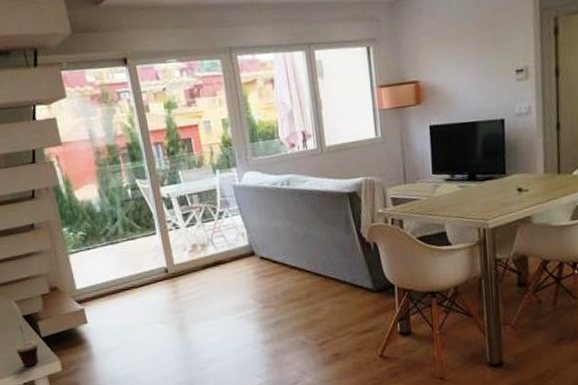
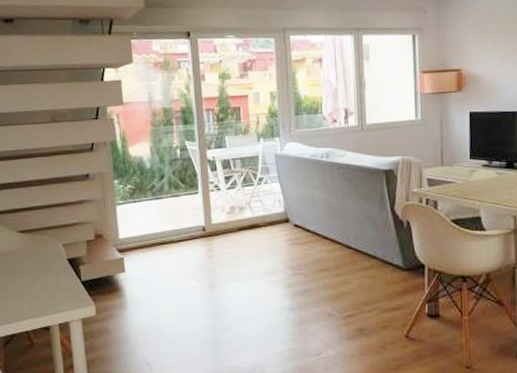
cup: present [14,325,39,367] -> none [55,268,77,308]

